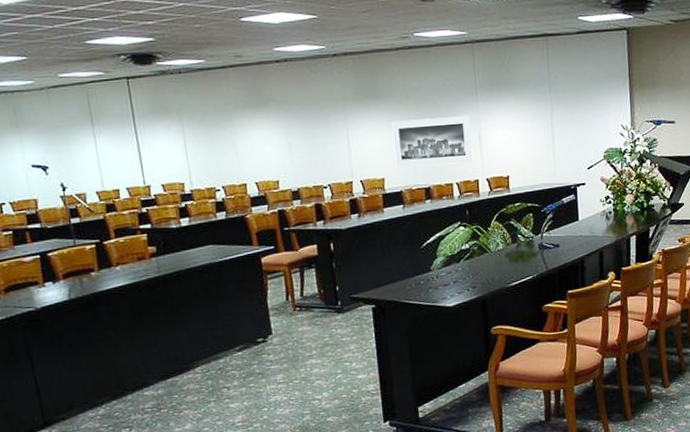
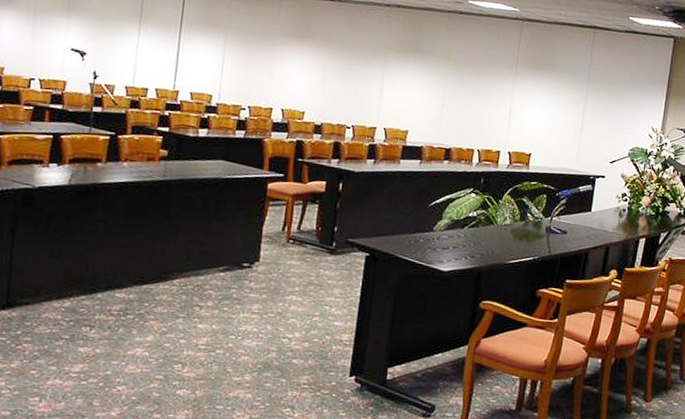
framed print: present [391,114,474,167] -> none [422,78,504,133]

